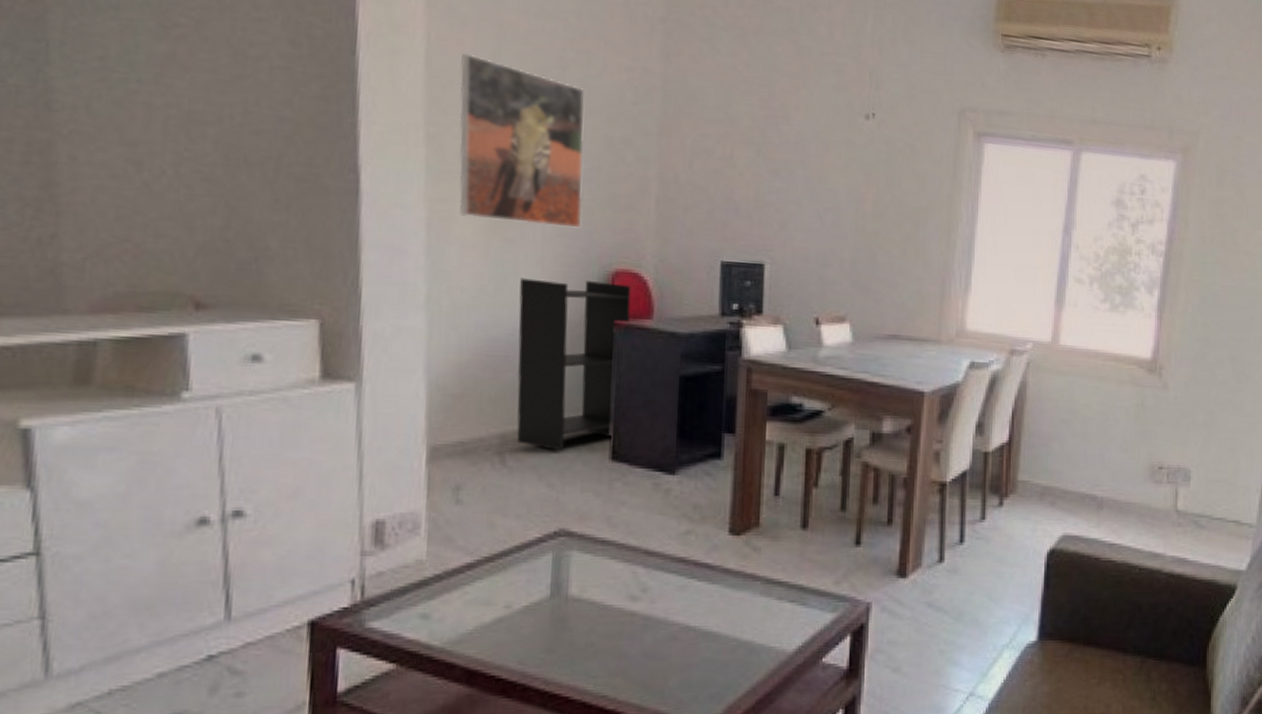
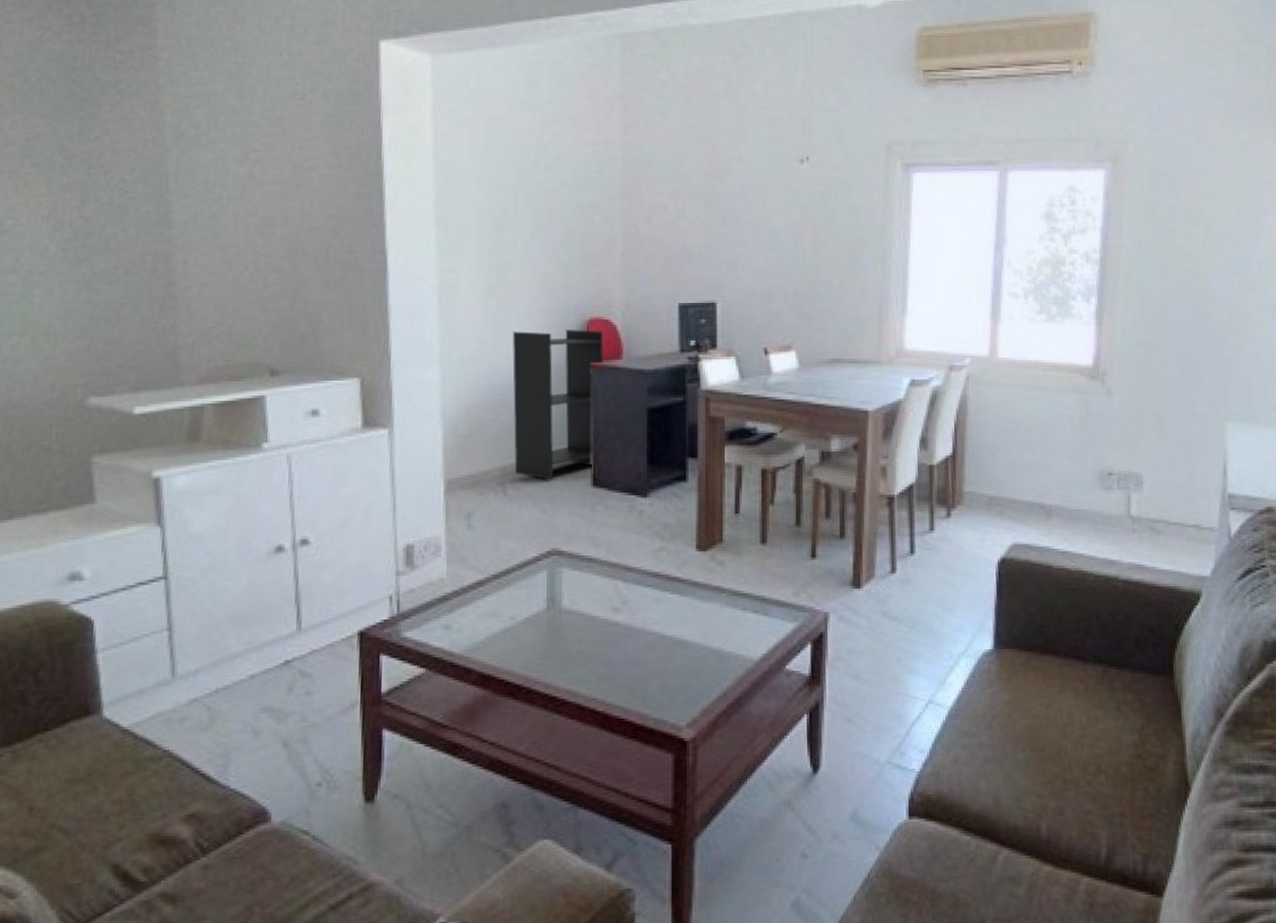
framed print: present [459,53,586,228] -> none [460,146,561,285]

